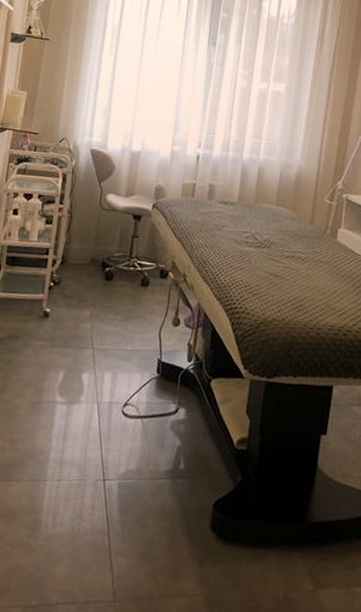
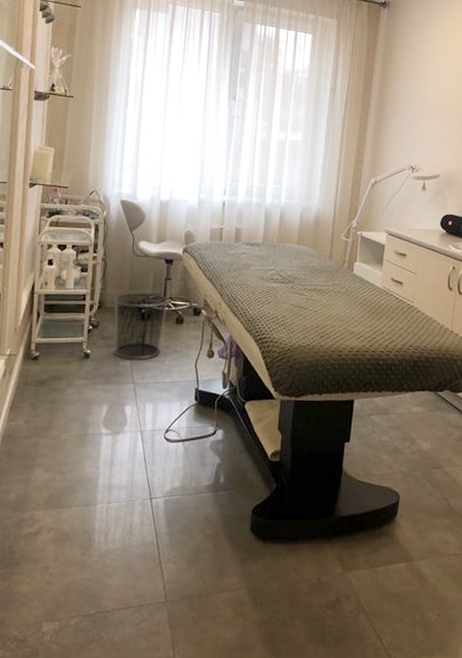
waste bin: none [74,248,135,323] -> present [114,292,169,360]

